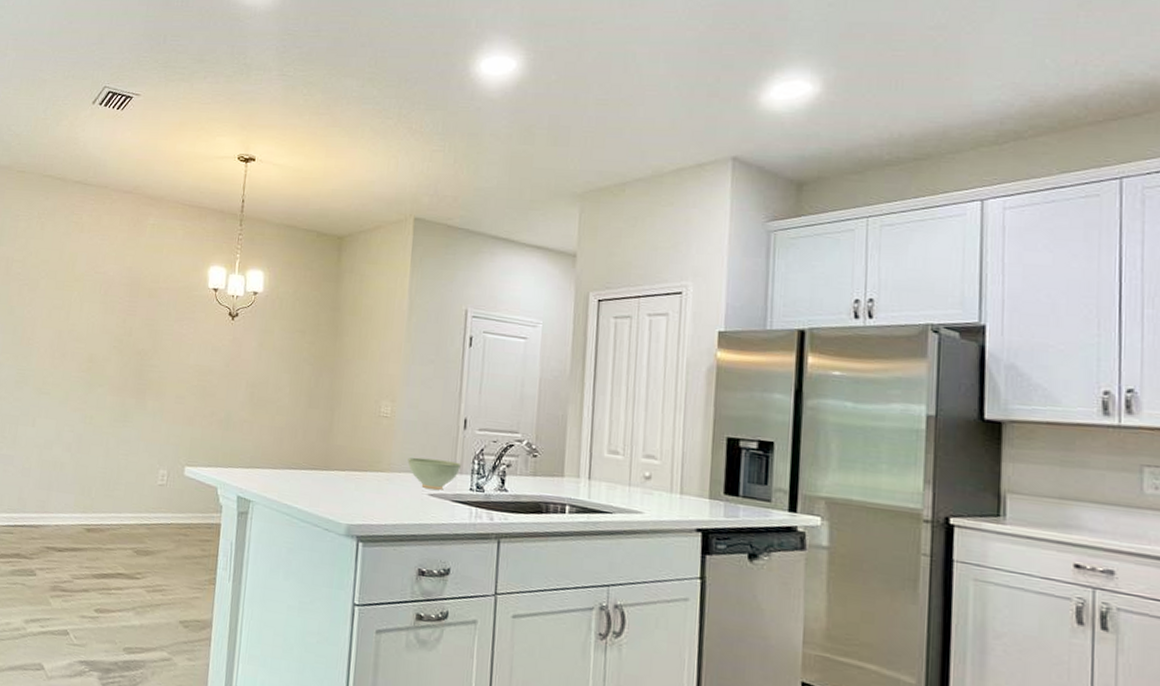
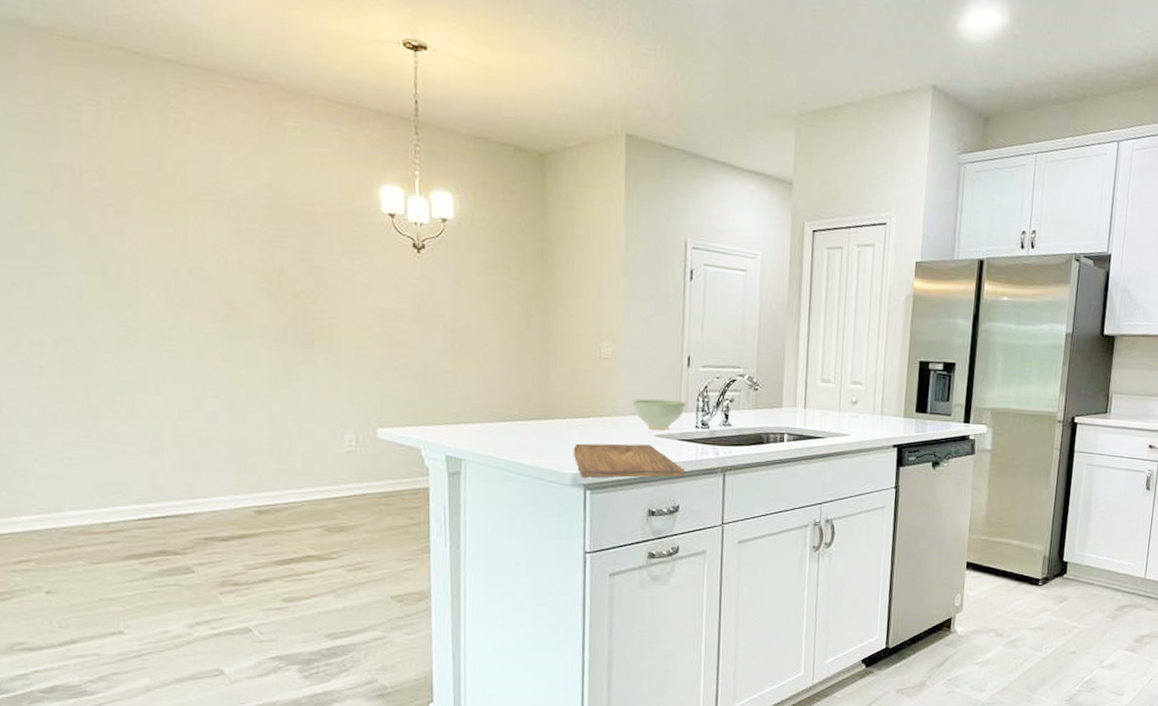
cutting board: none [349,495,457,539] -> present [573,443,685,478]

